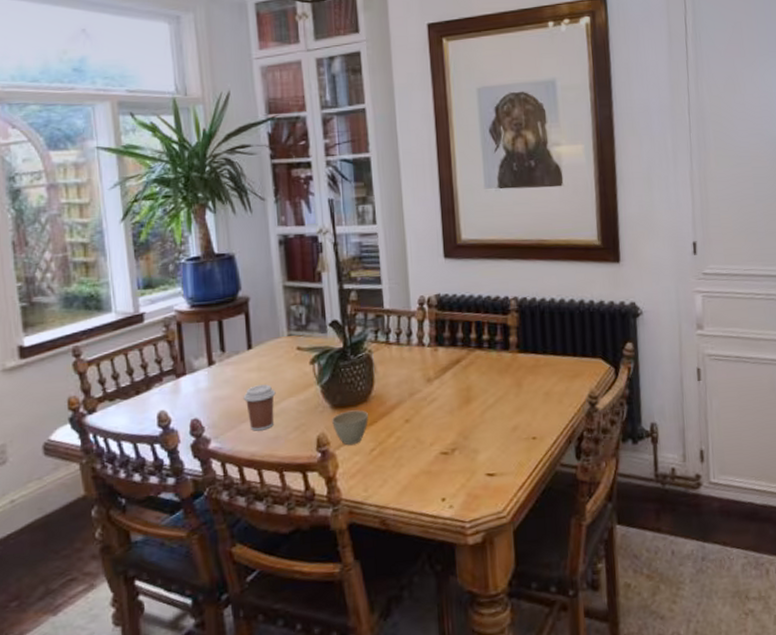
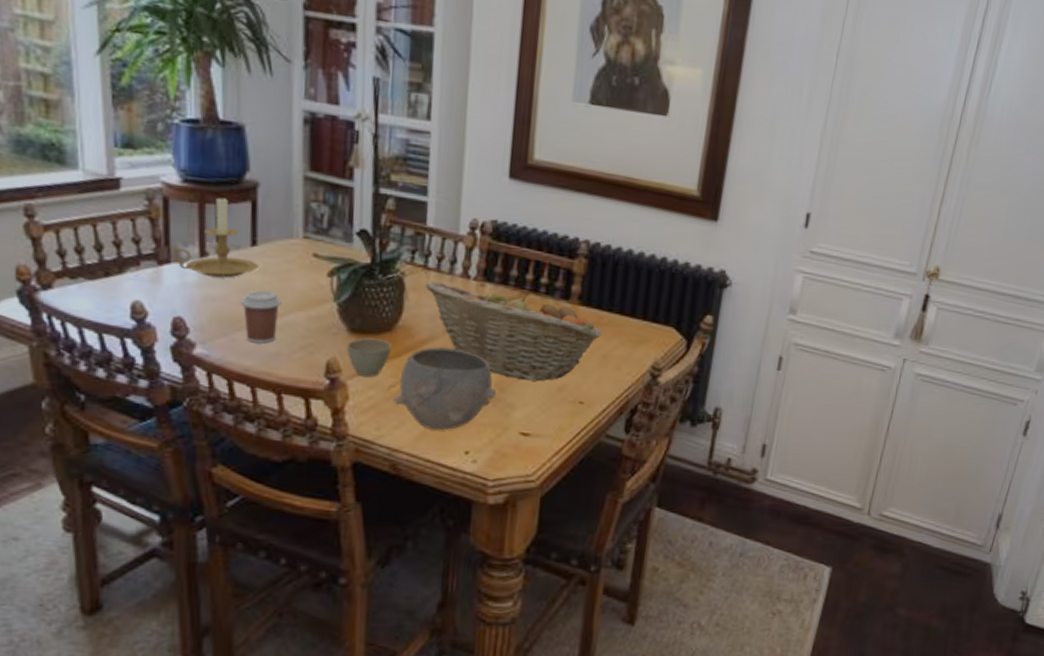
candle holder: none [186,312,255,381] -> present [171,194,259,278]
bowl: none [376,408,461,484] -> present [393,347,497,431]
fruit basket: none [389,347,541,426] -> present [425,281,602,382]

